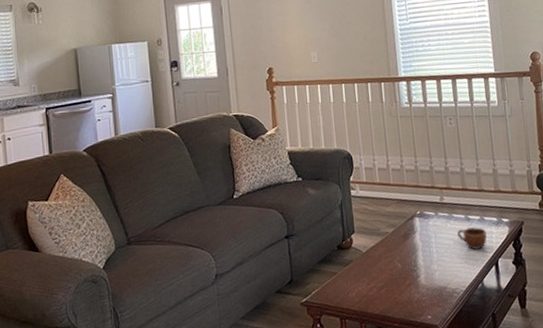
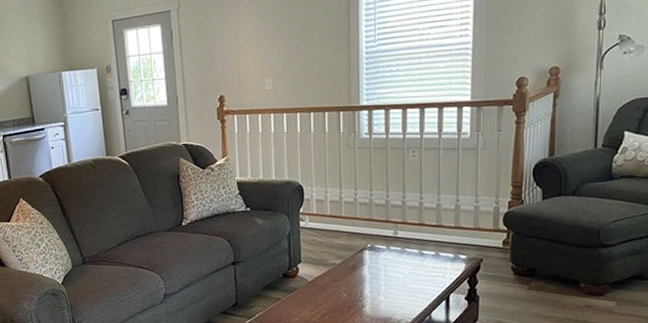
mug: present [457,227,487,250] -> none [409,262,440,284]

